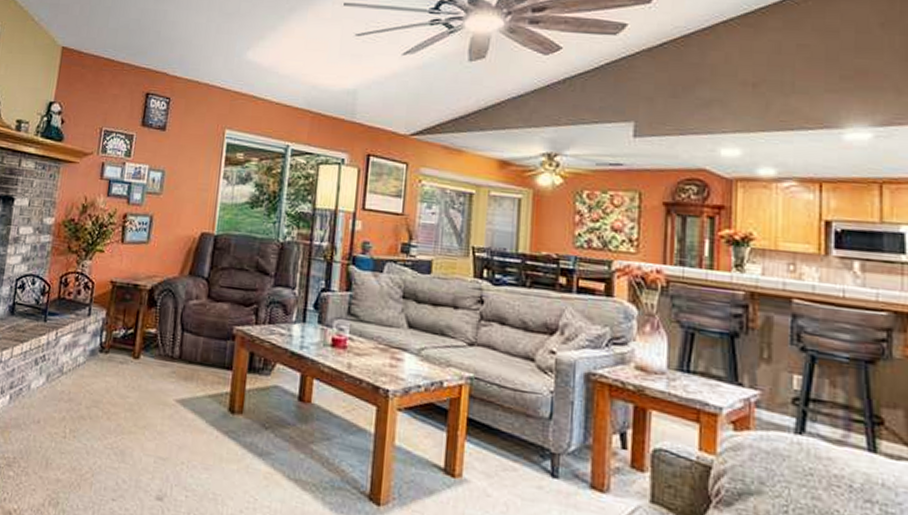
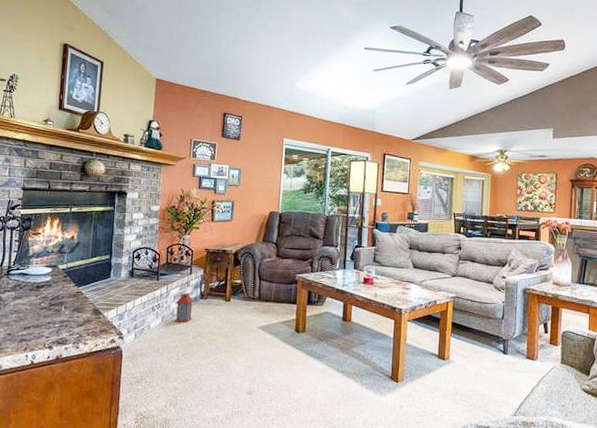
lantern: none [62,334,92,385] -> present [174,287,195,323]

